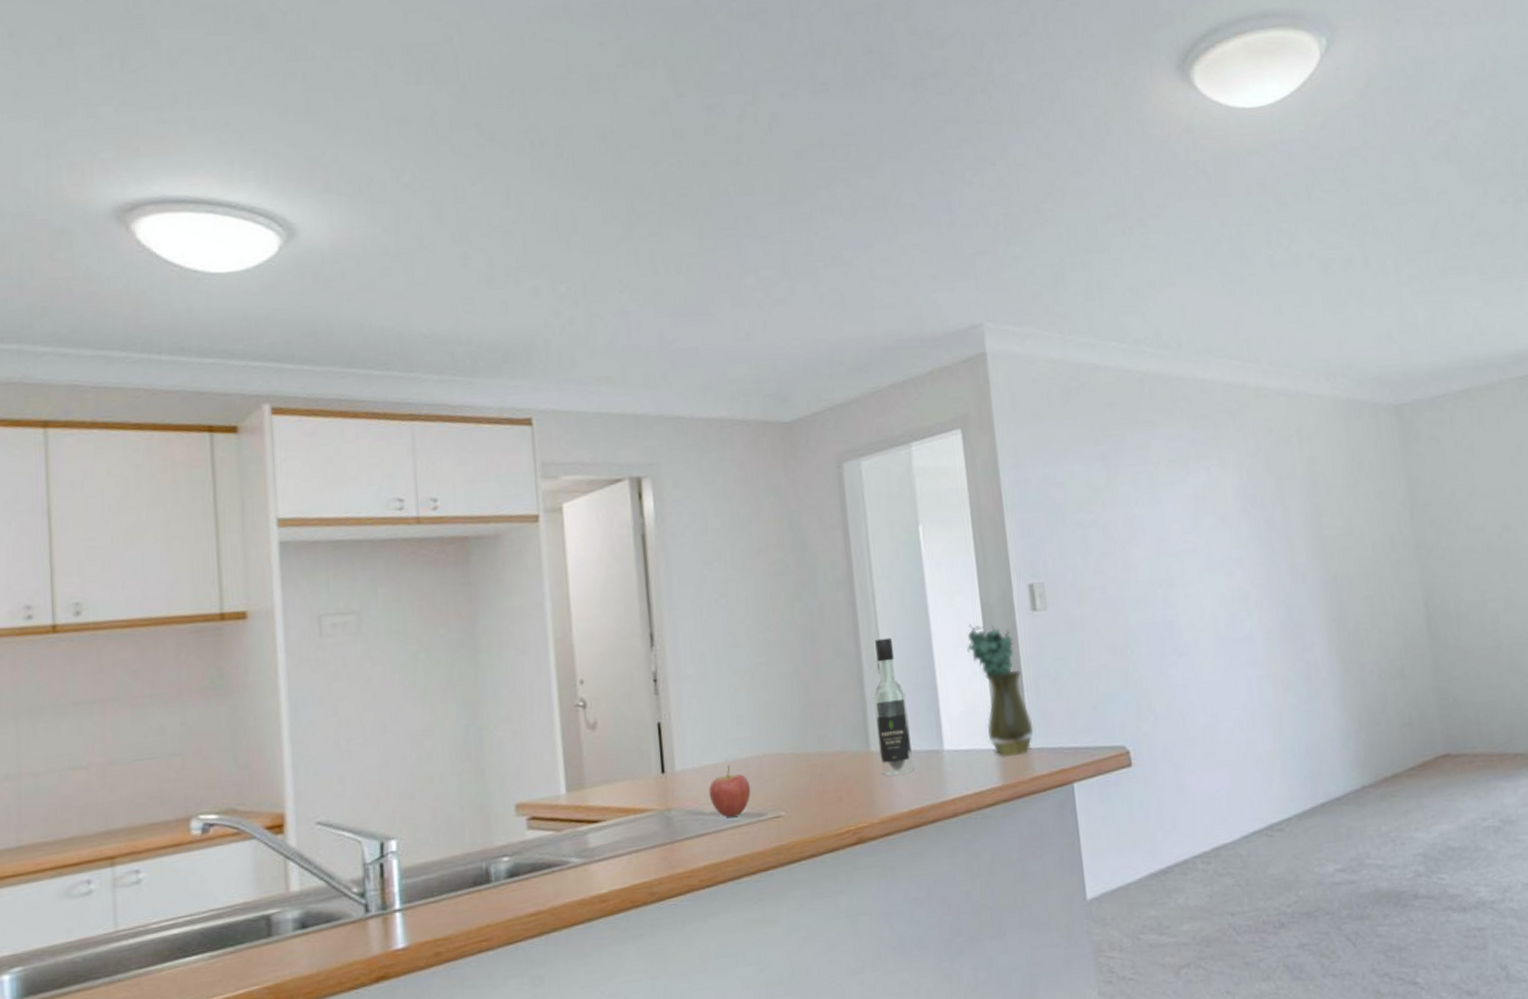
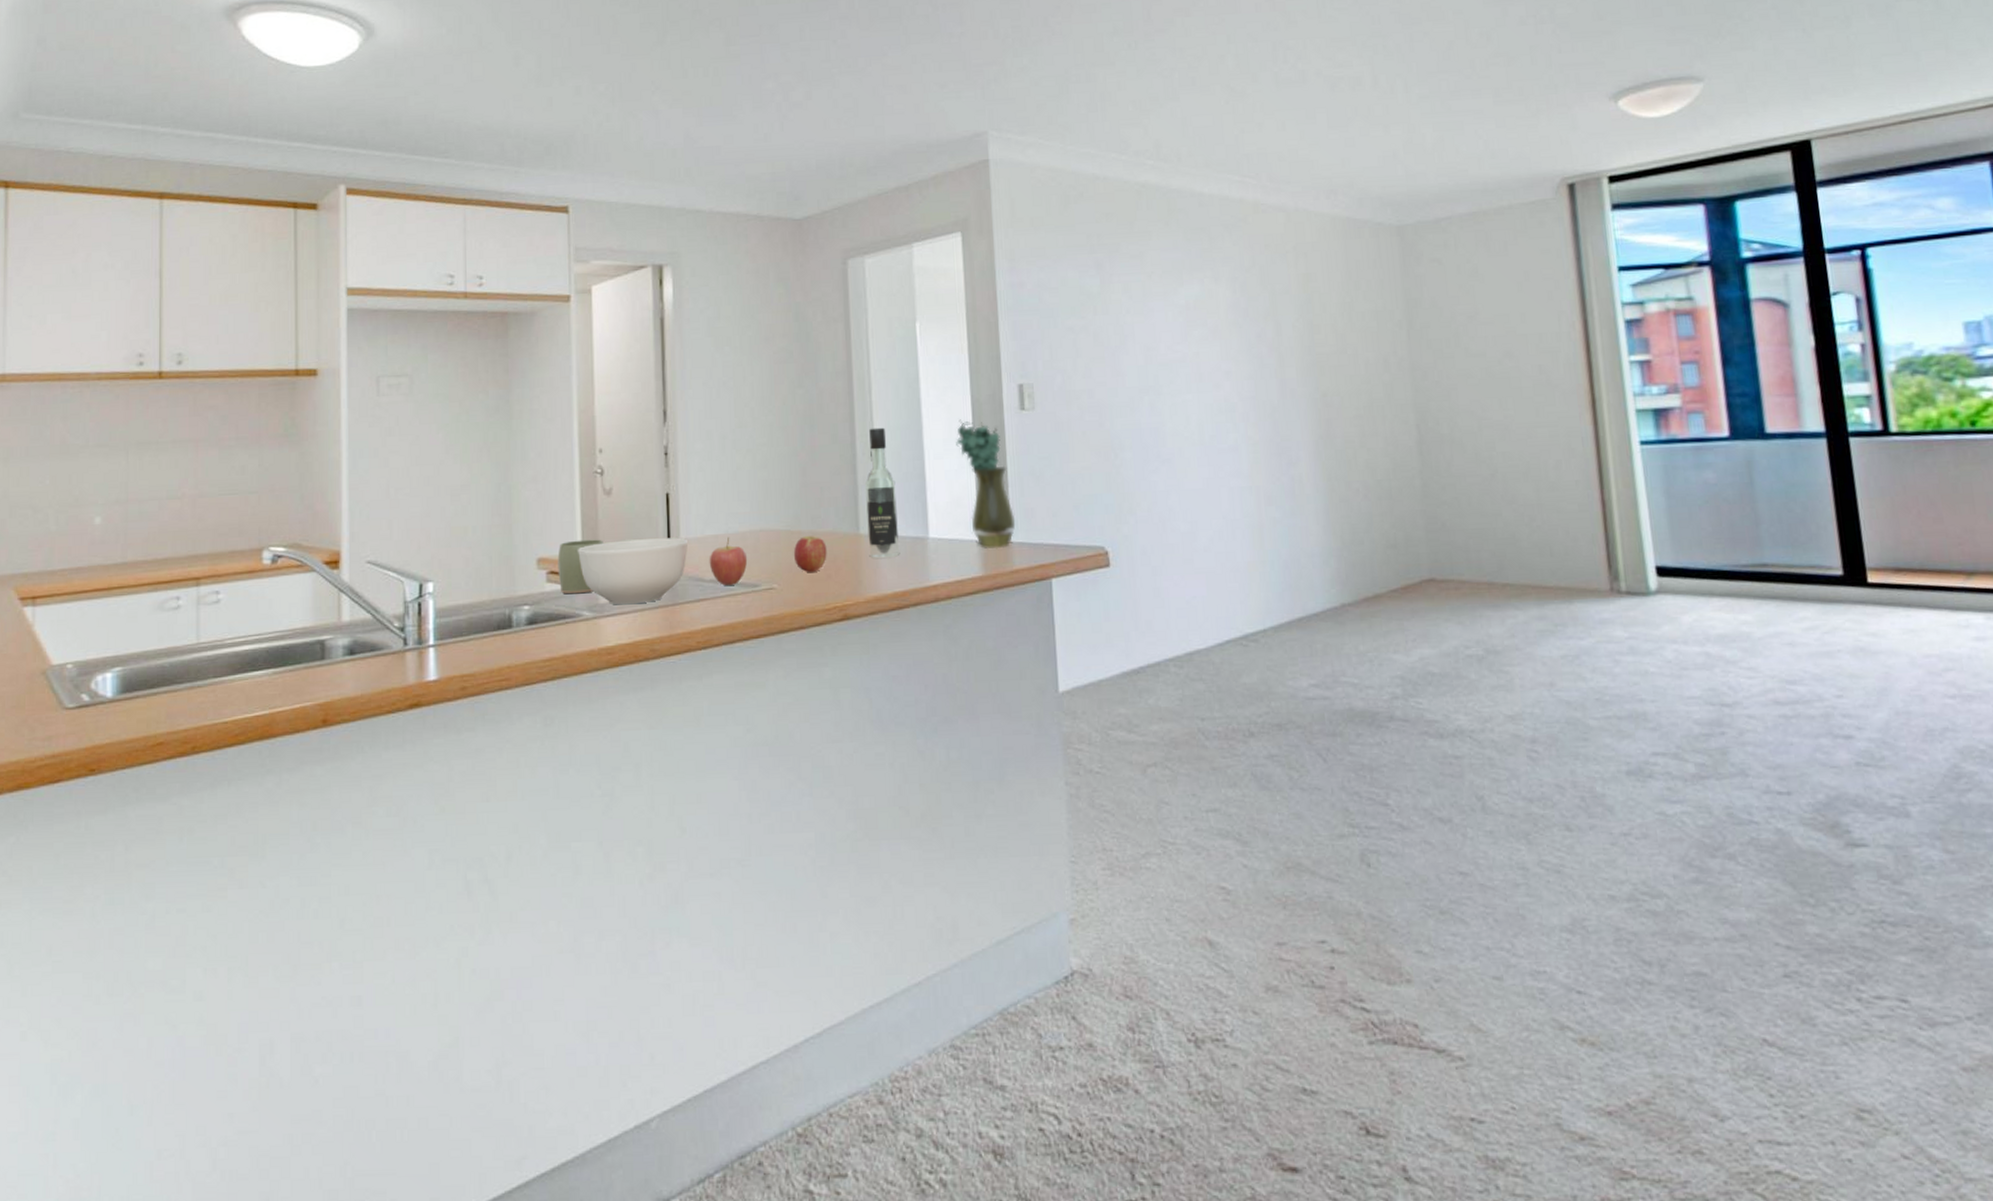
mug: none [538,778,590,840] -> present [557,539,604,594]
bowl: none [561,769,685,848] -> present [578,537,689,605]
fruit: none [800,757,837,796] -> present [793,536,827,572]

